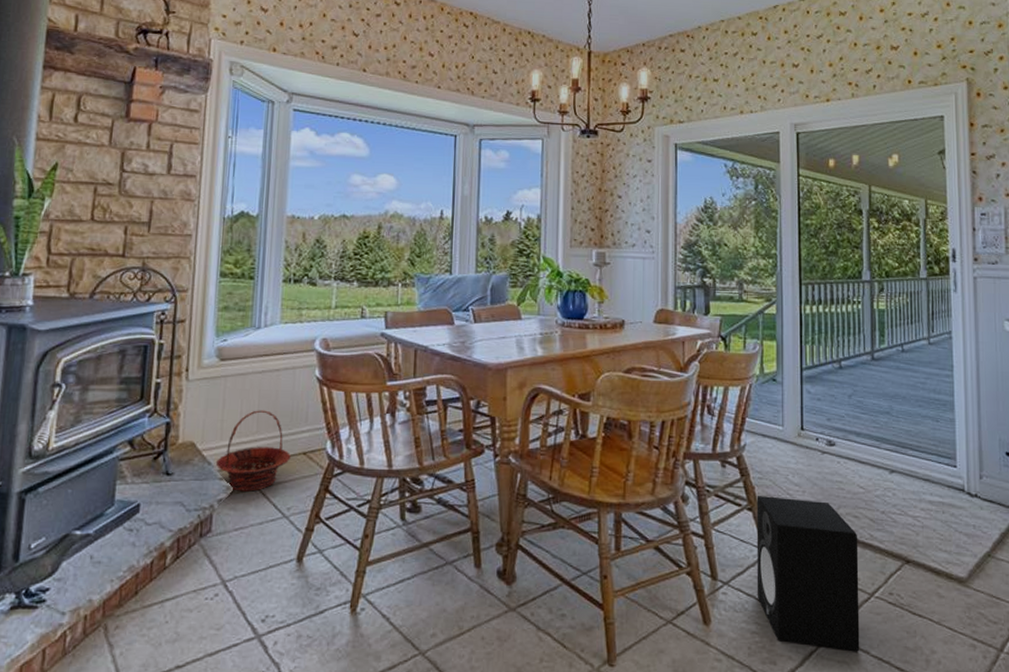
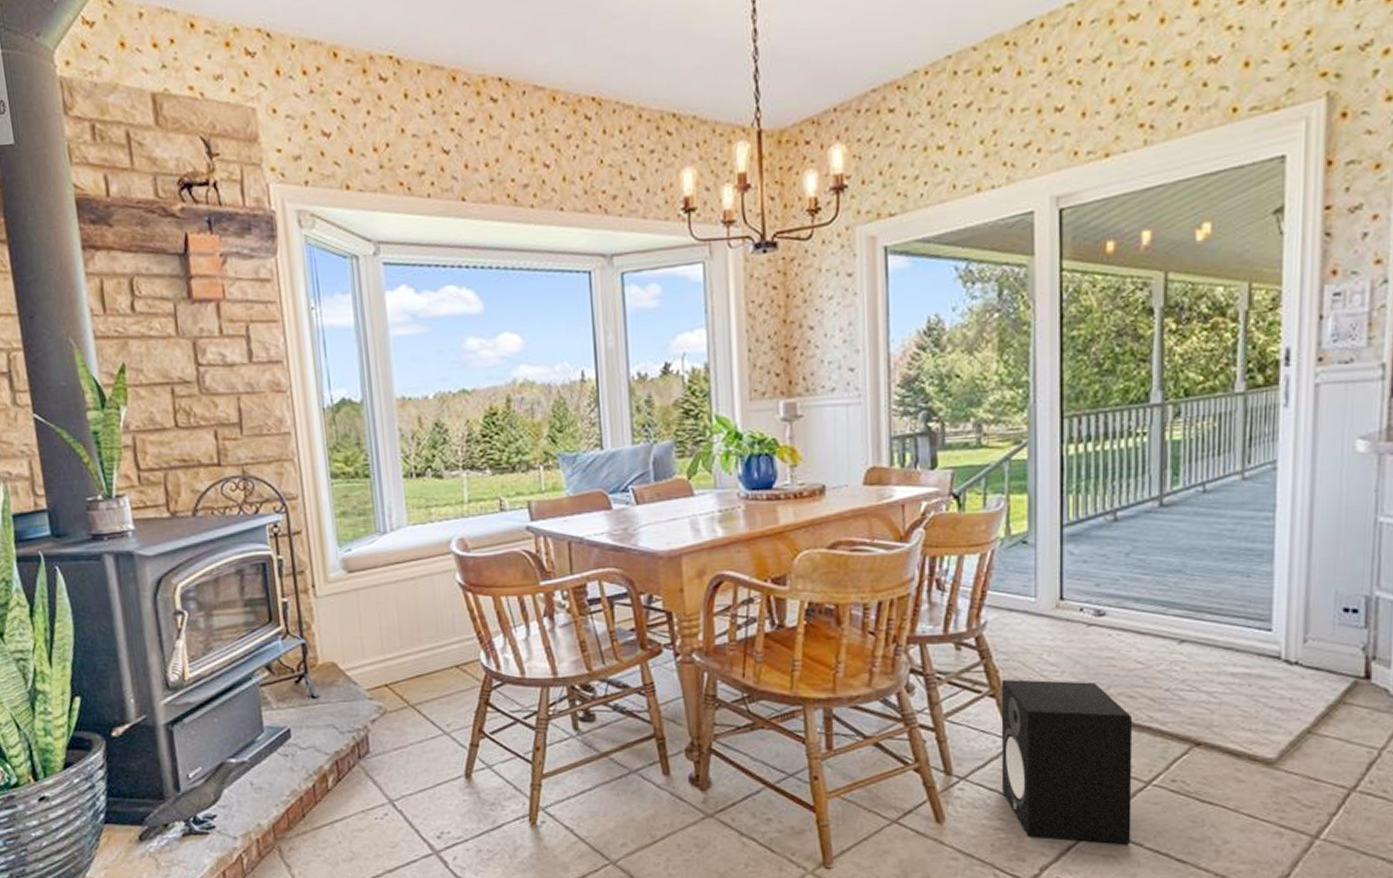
basket: present [215,410,291,492] -> none [361,623,443,710]

